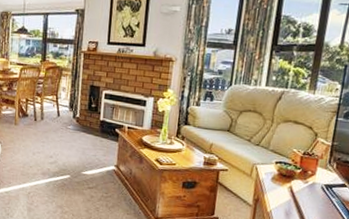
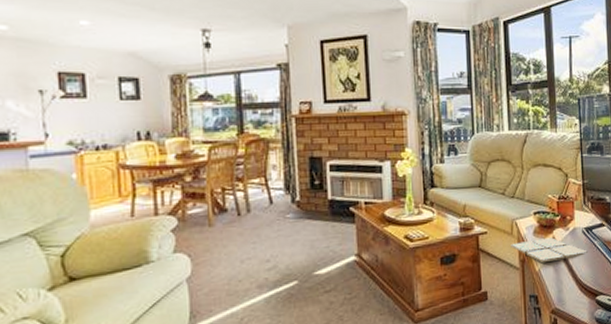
drink coaster: none [247,183,323,208] -> present [511,237,588,263]

